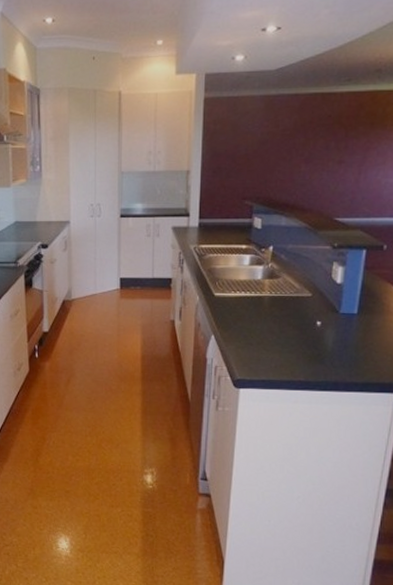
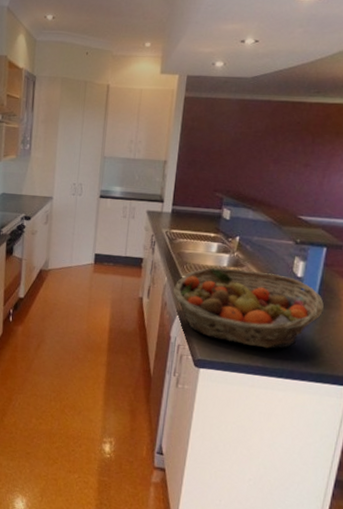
fruit basket: none [205,281,367,362] -> present [172,267,325,349]

